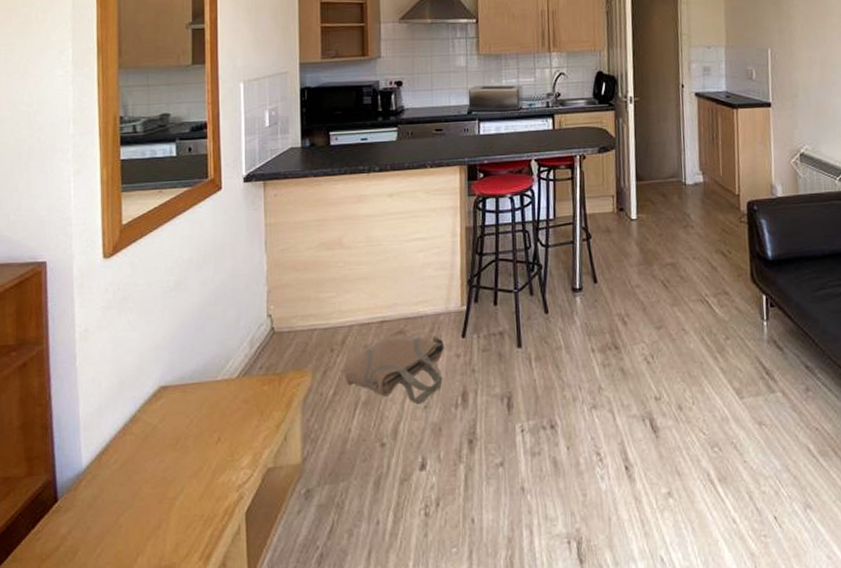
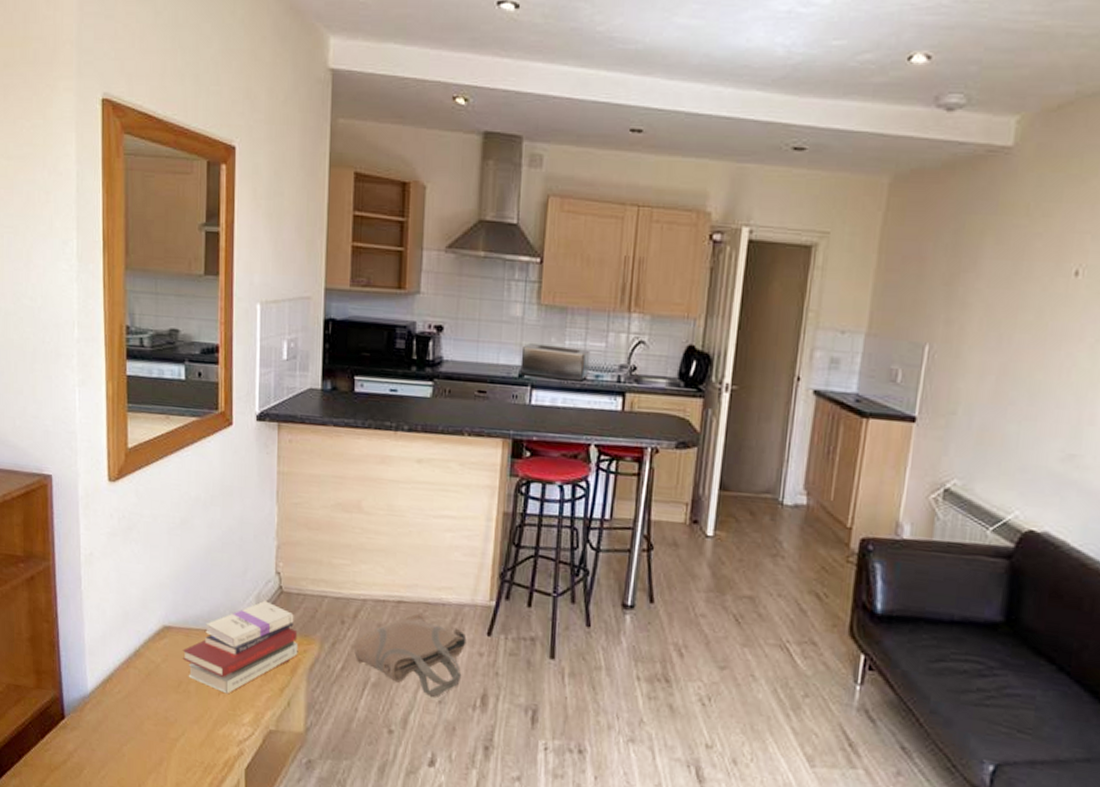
books: none [179,343,292,441] -> present [182,600,299,694]

